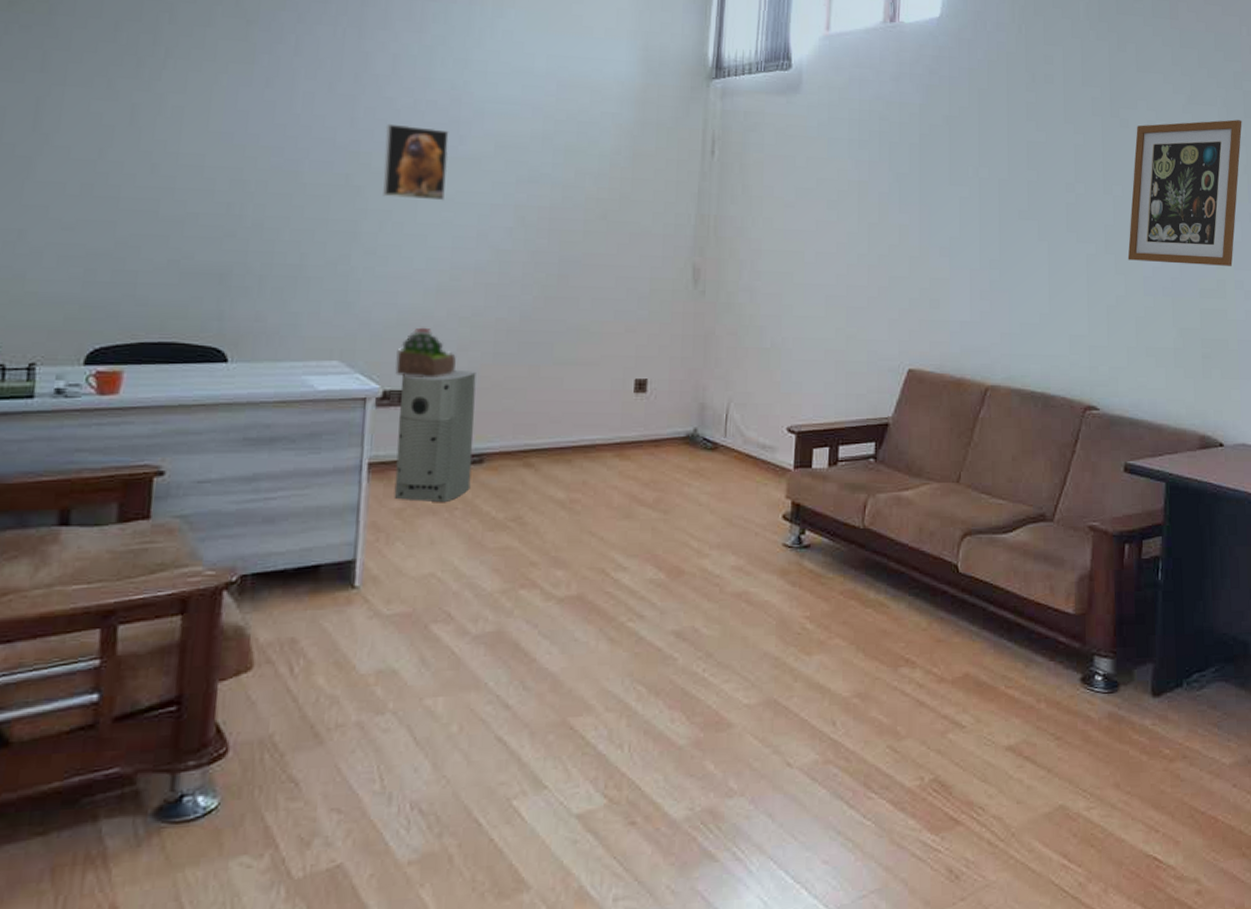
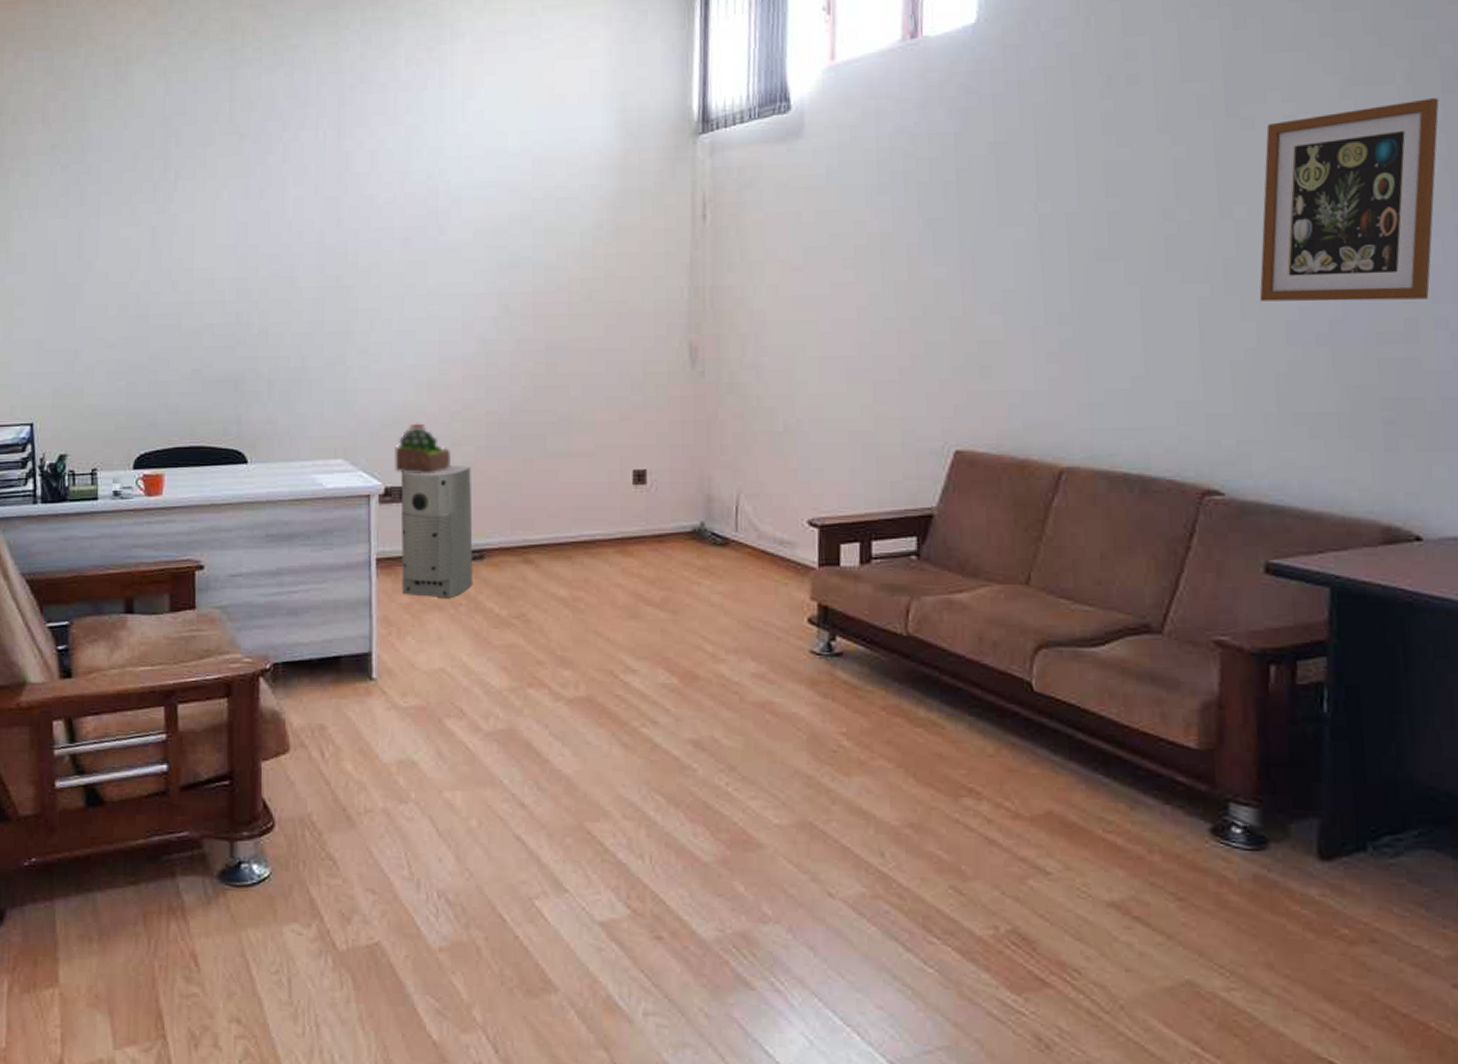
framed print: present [383,123,449,201] -> none [369,220,430,296]

